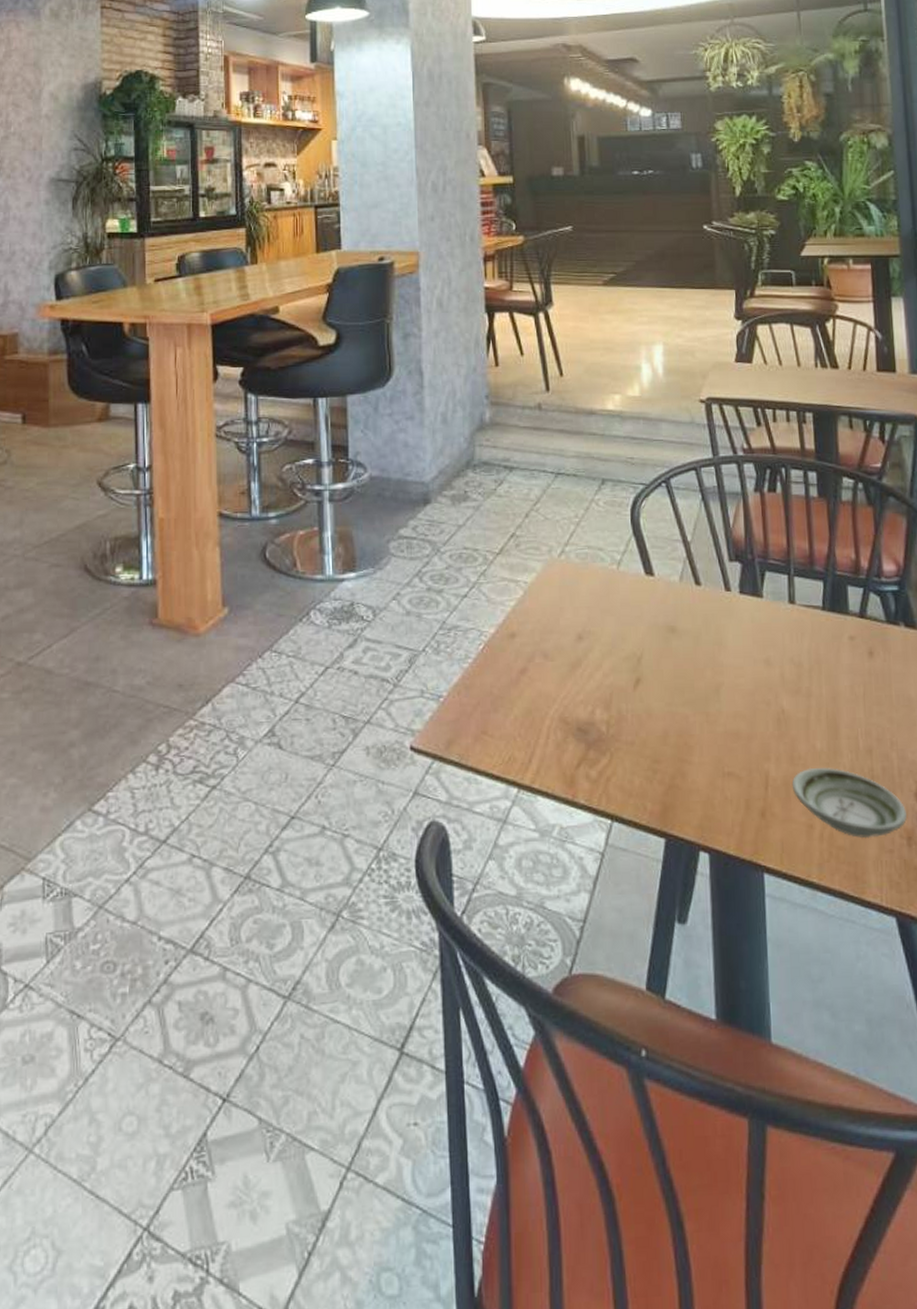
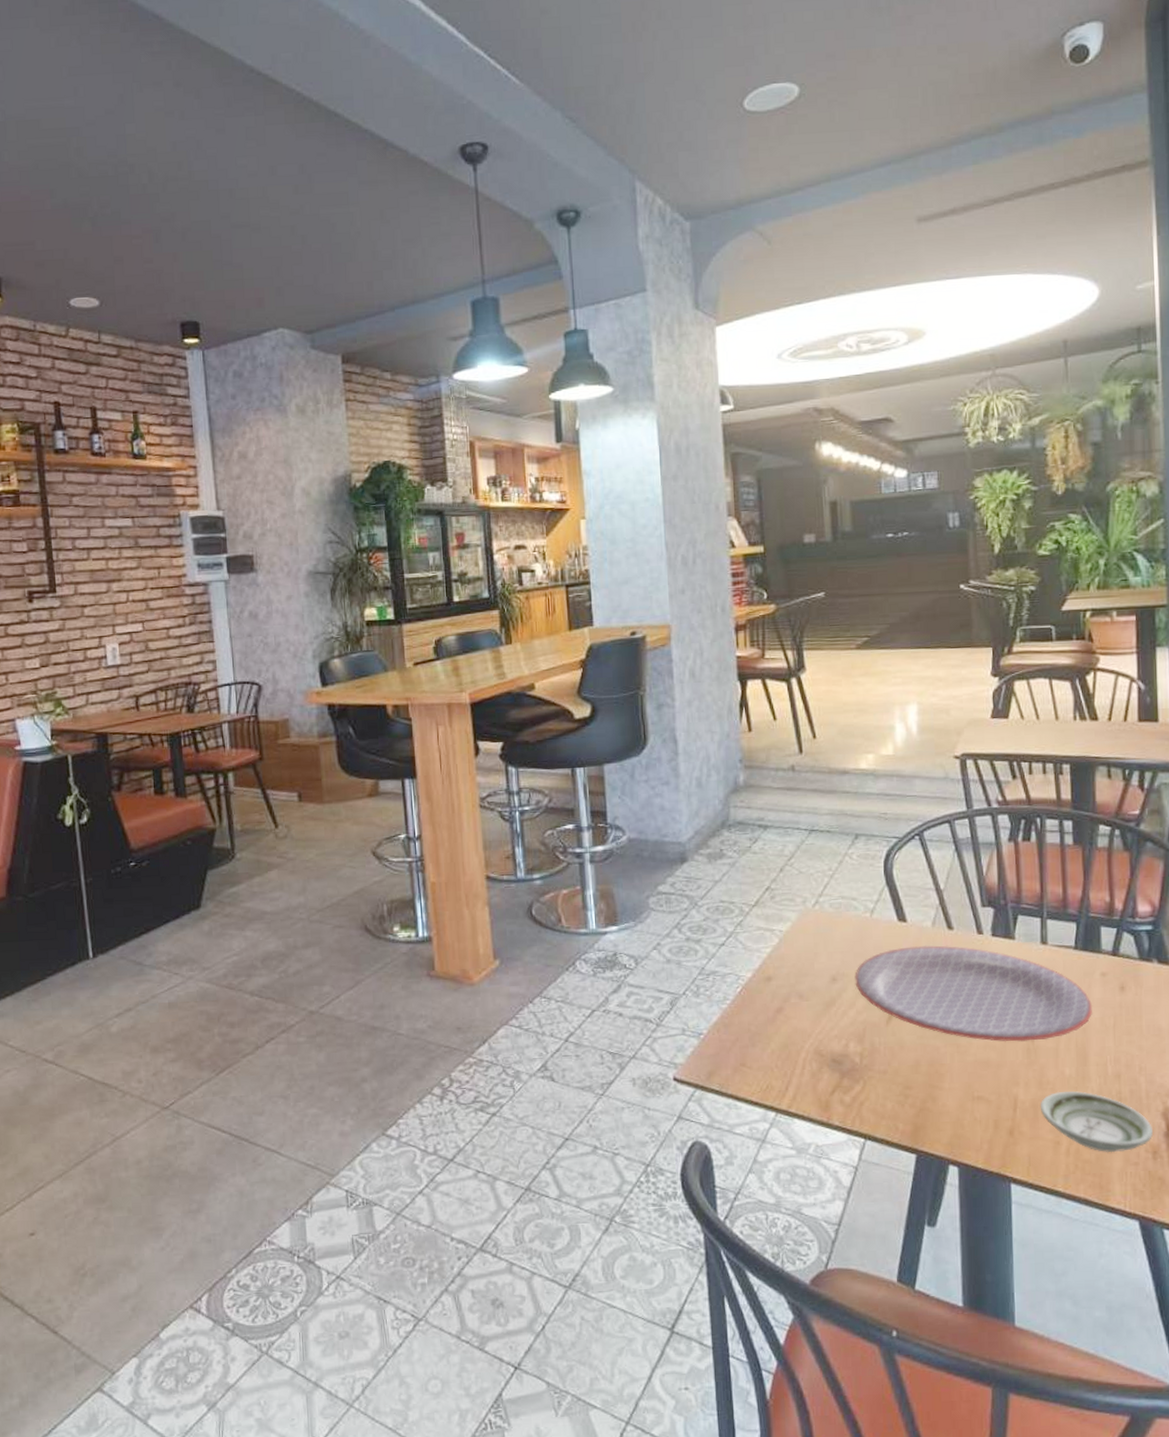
plate: none [601,602,842,711] -> present [854,945,1093,1042]

